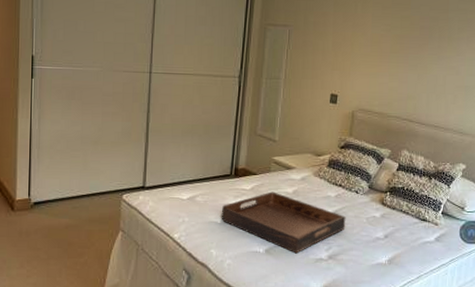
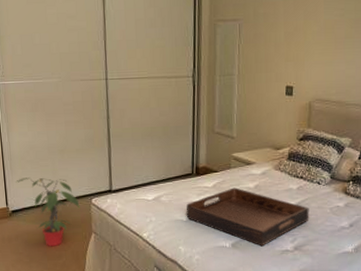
potted plant: none [42,168,109,244] -> present [16,177,80,247]

